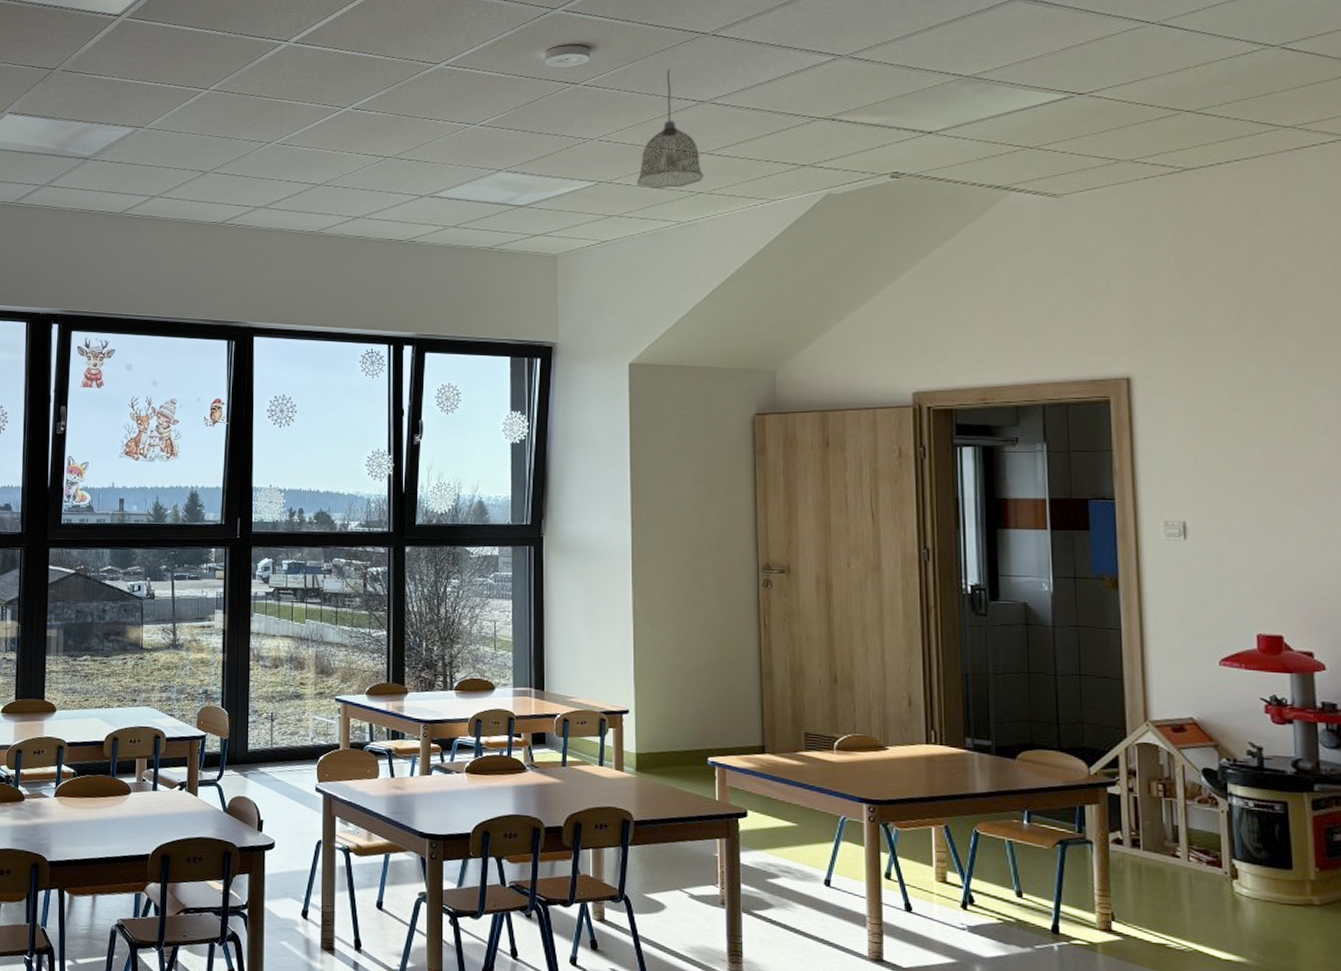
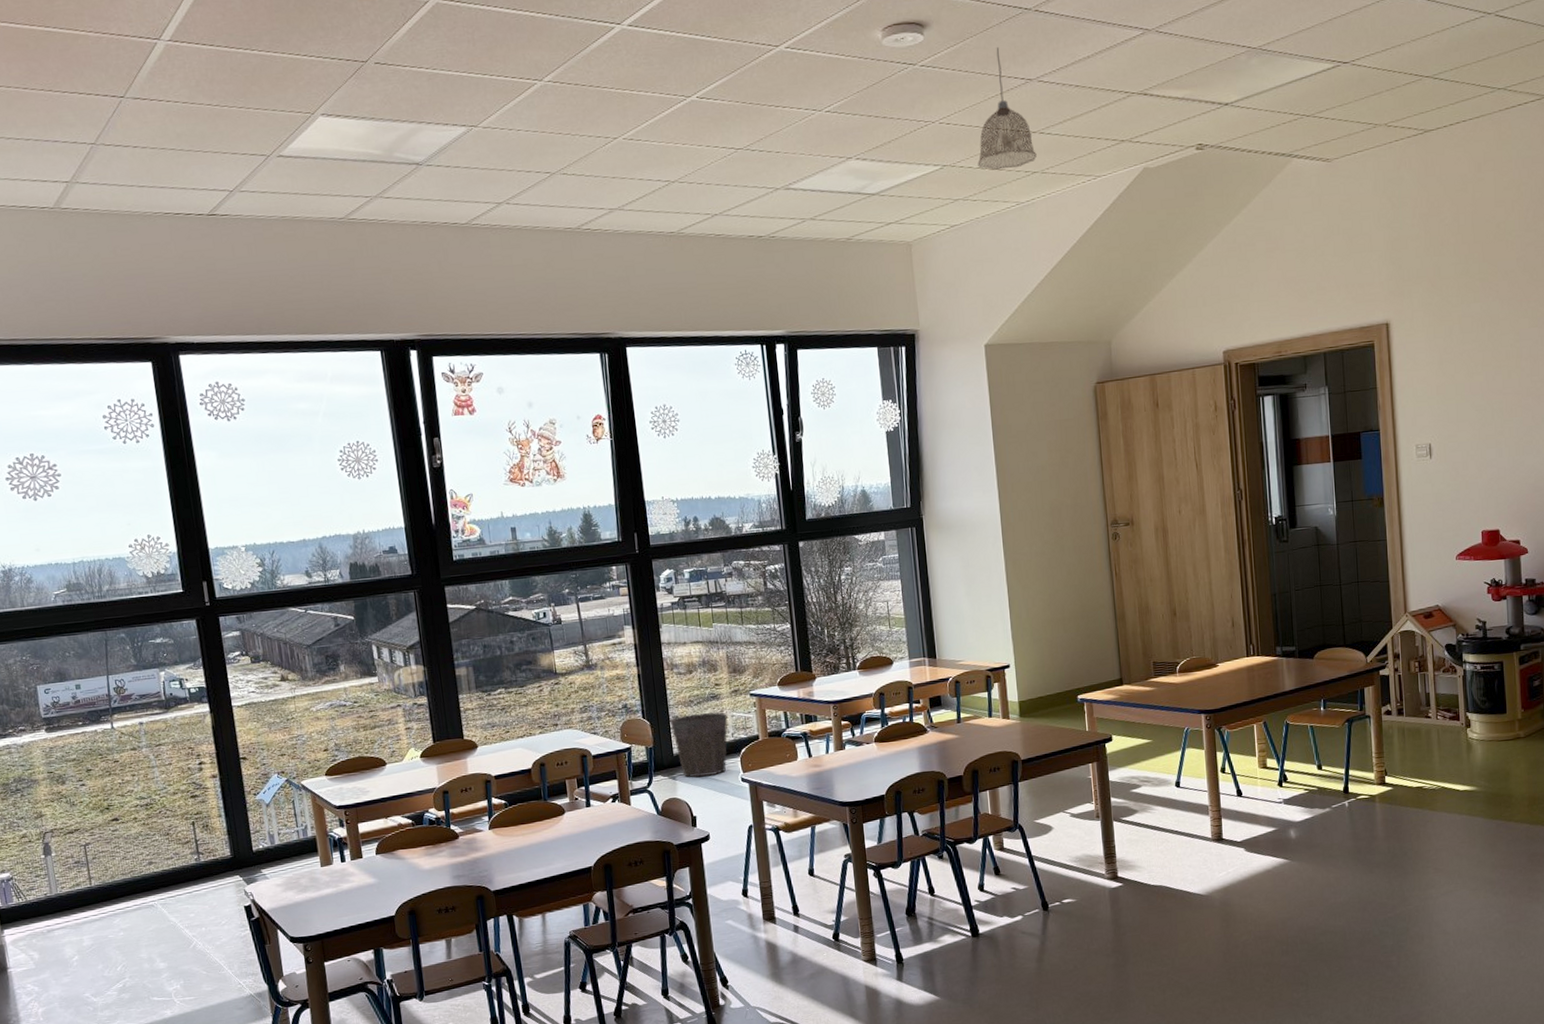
waste bin: none [248,711,309,780] -> present [669,712,728,778]

